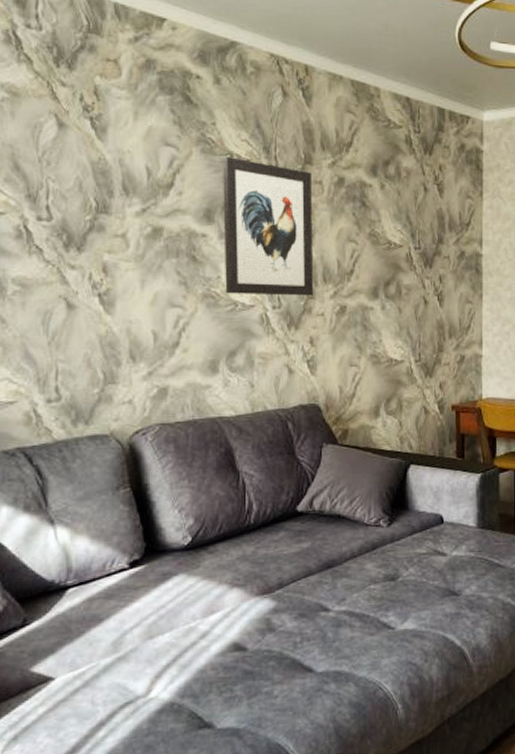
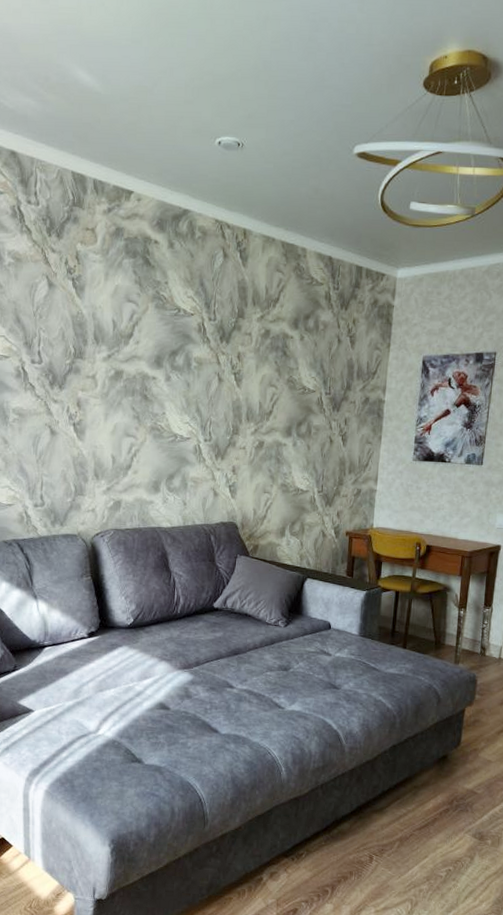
wall art: present [223,157,313,296] -> none [168,311,243,432]

